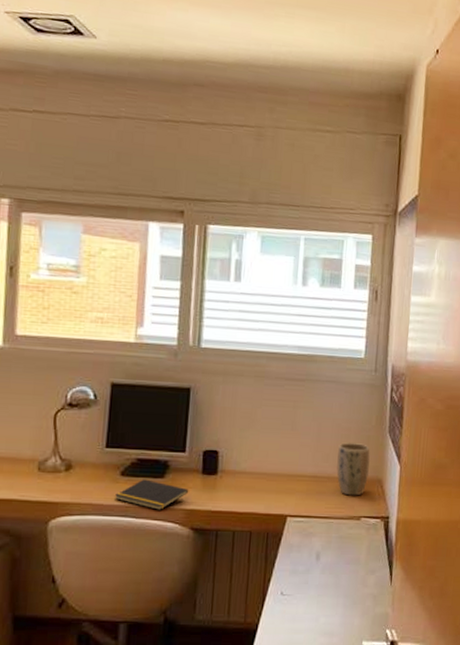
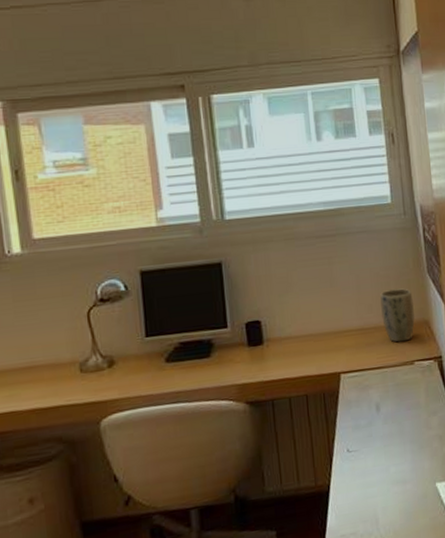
notepad: present [115,479,189,510] -> none [164,361,238,391]

